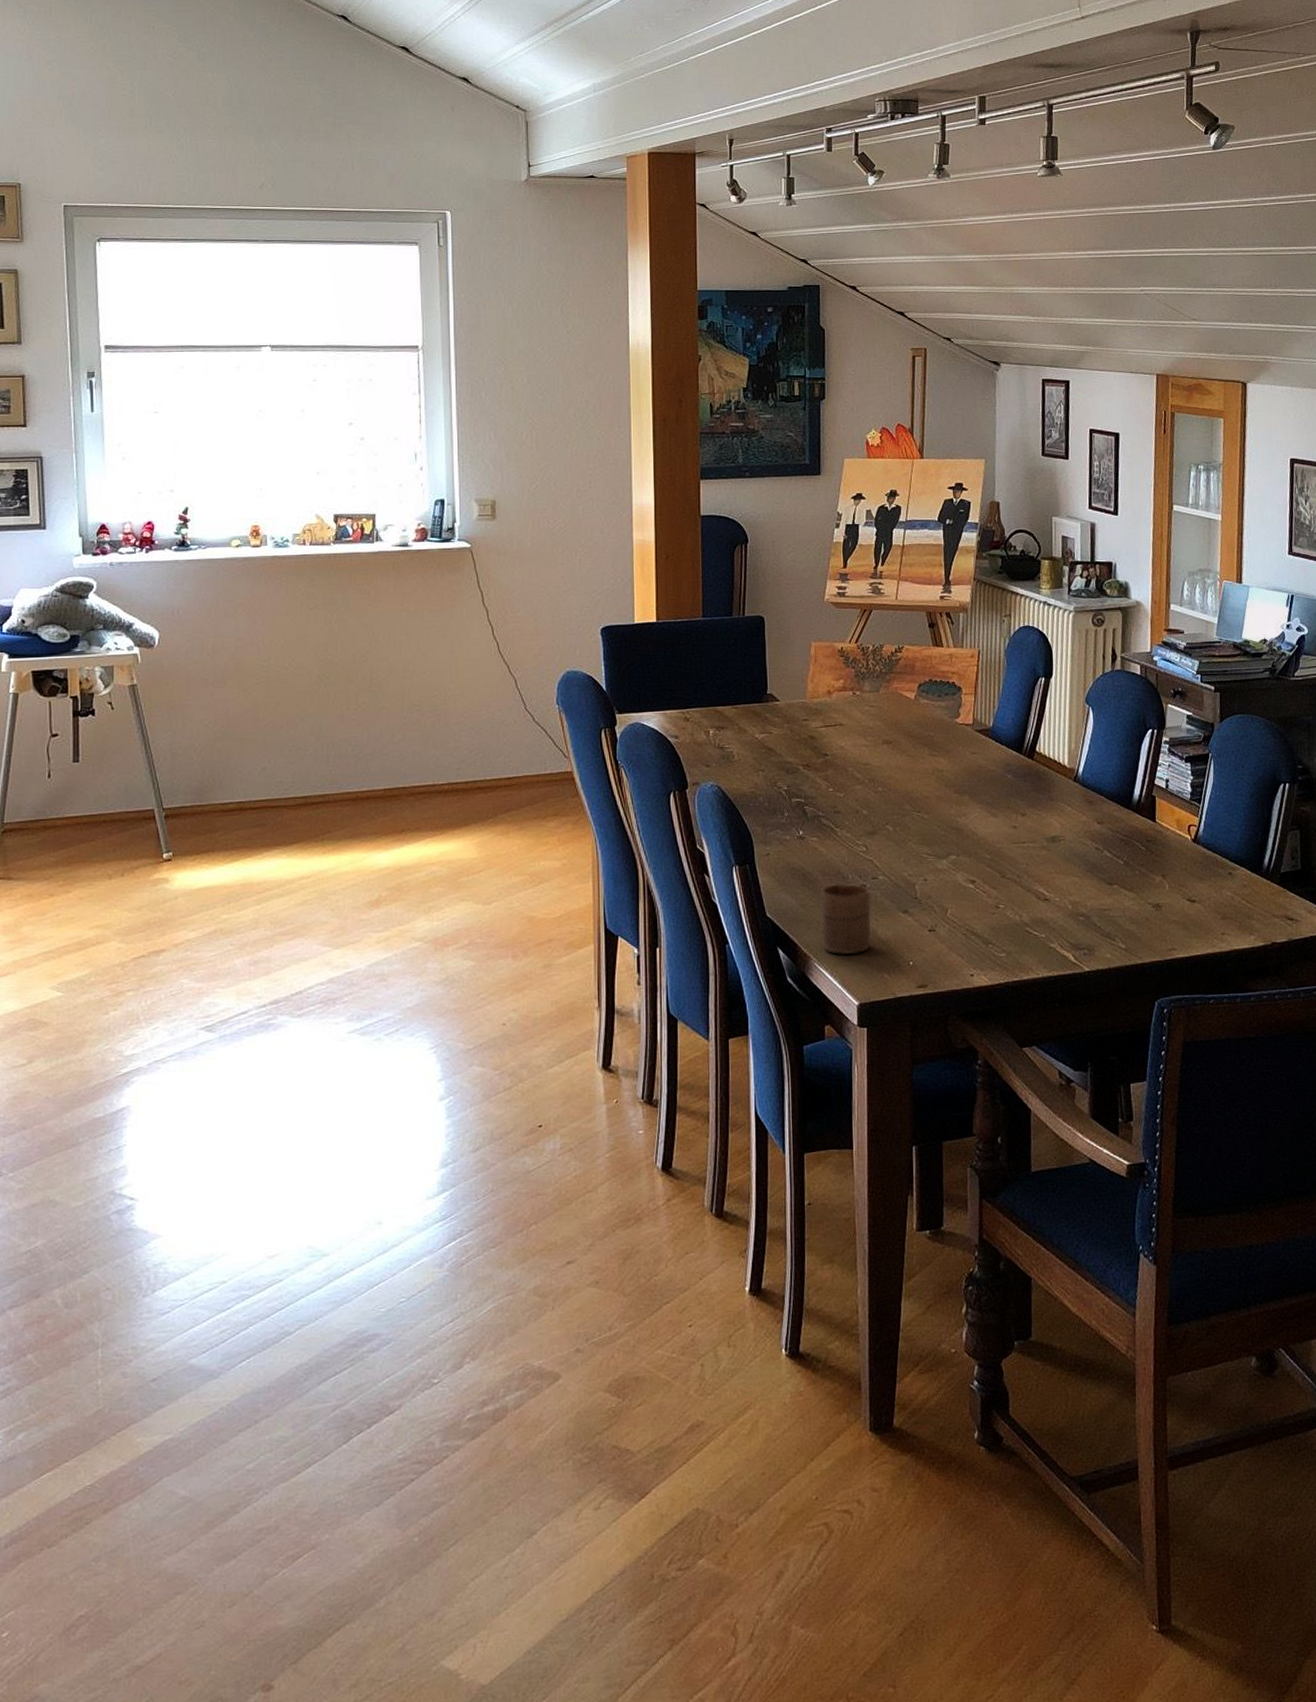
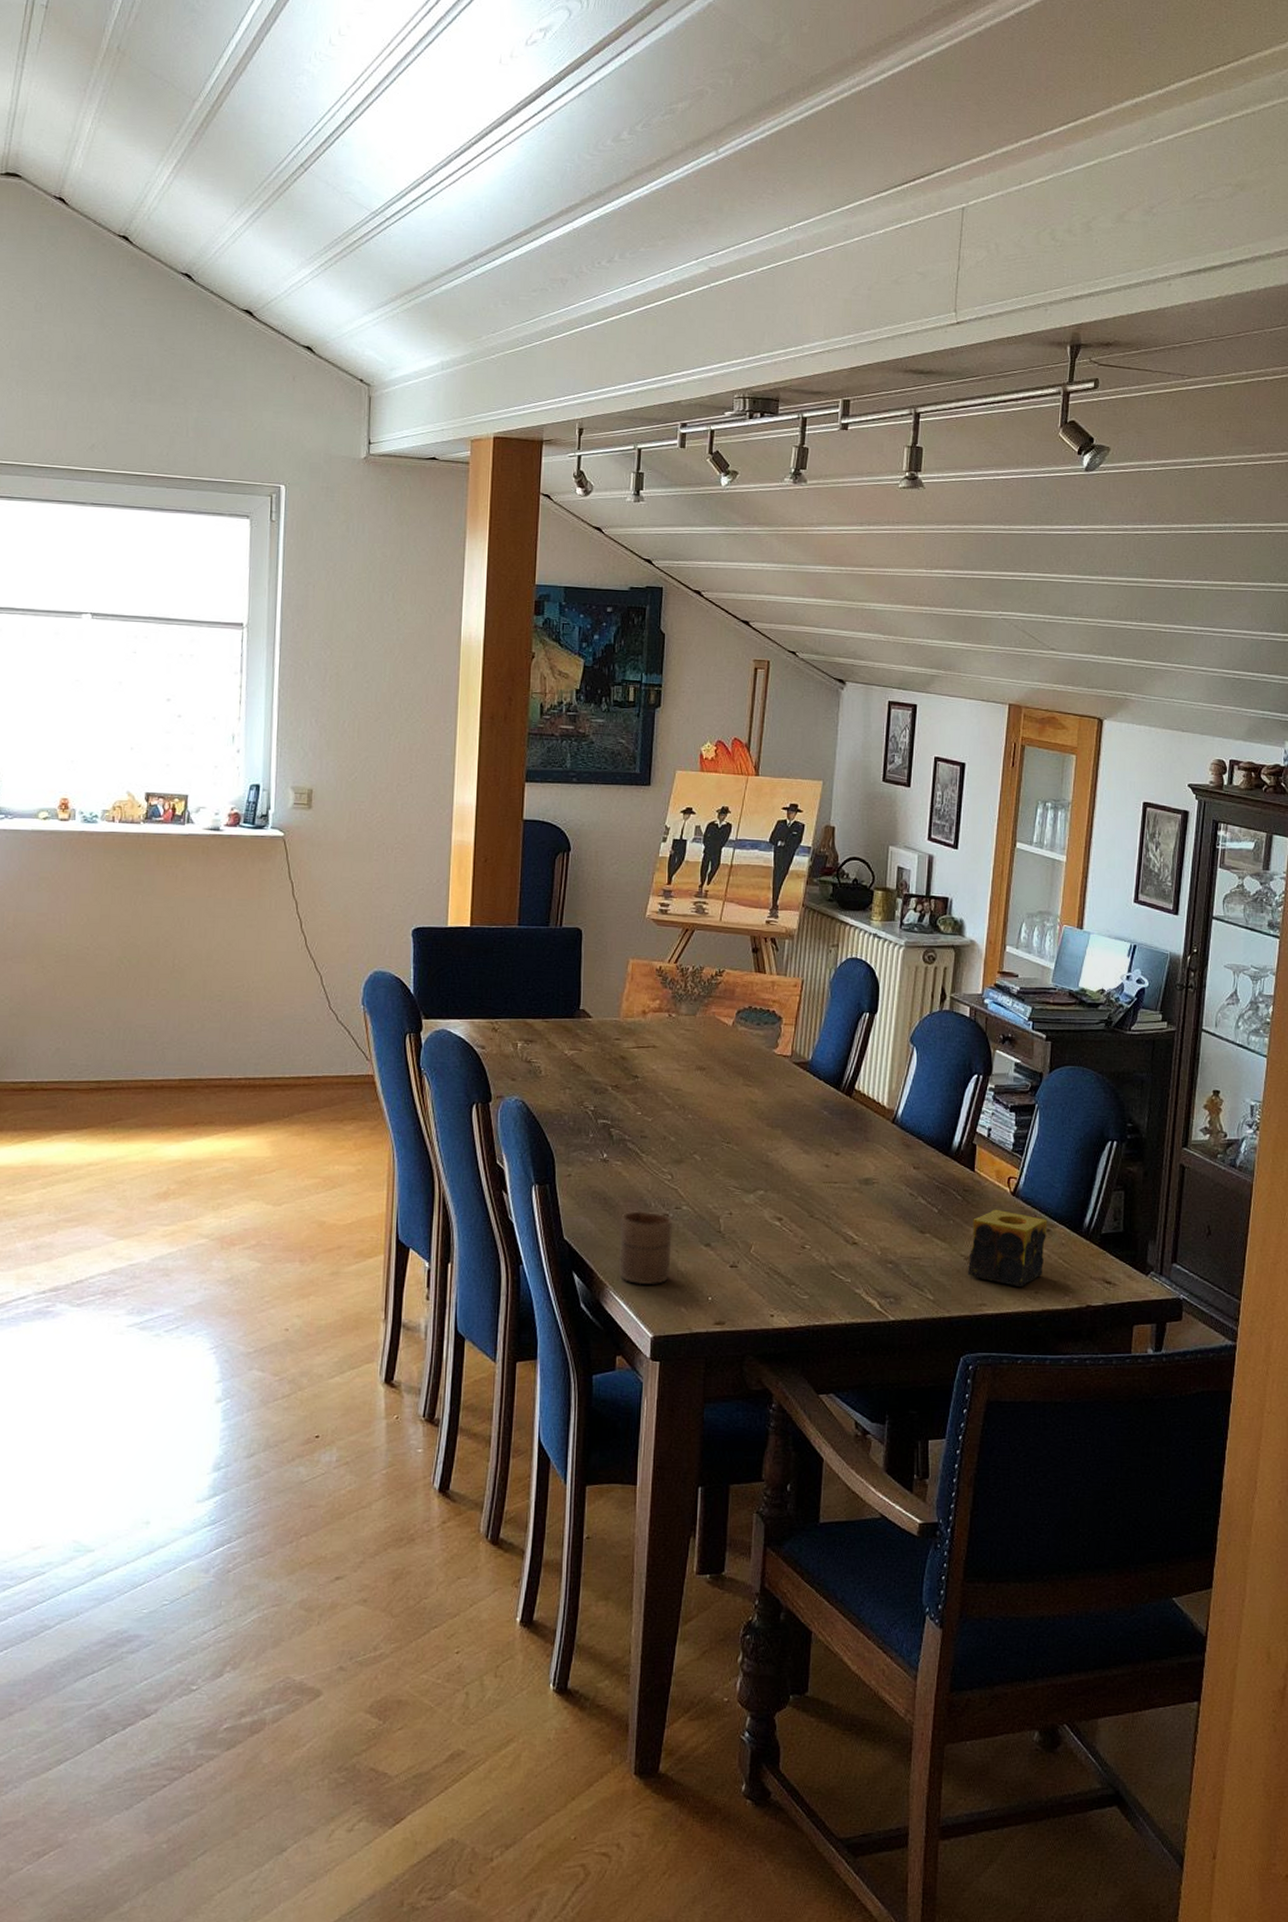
candle: none [1155,856,1229,929] -> present [967,1209,1048,1286]

